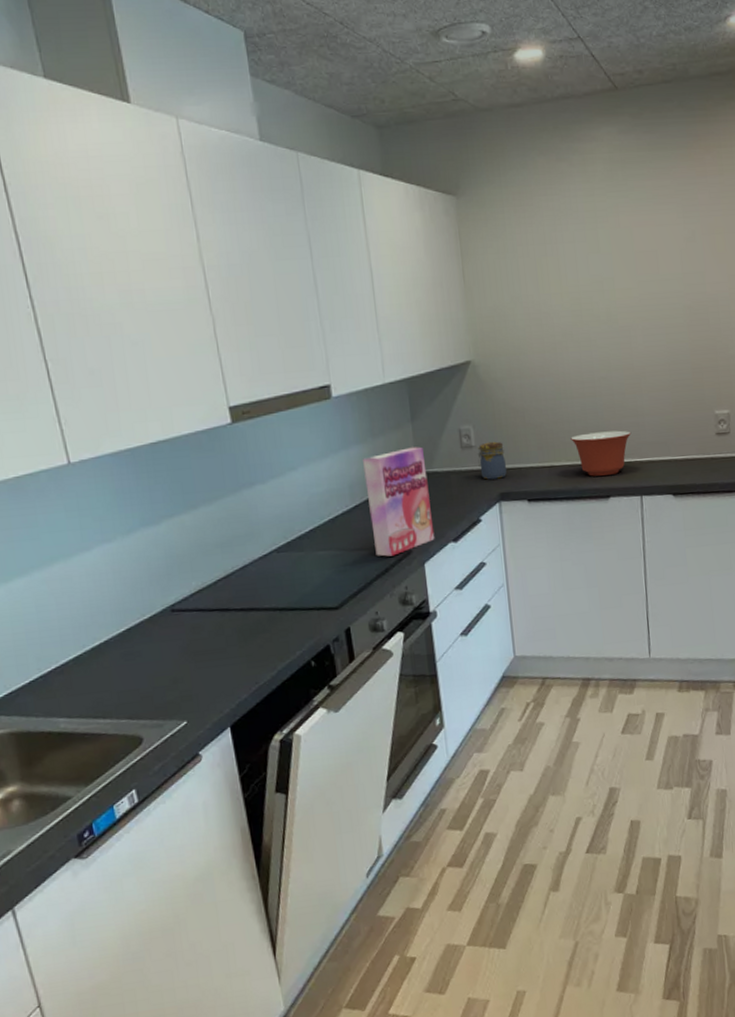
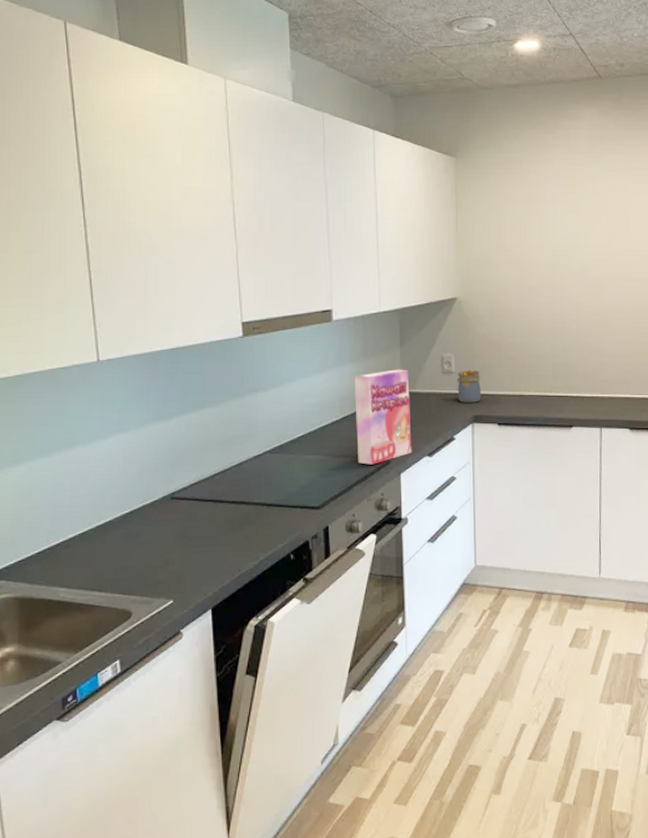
mixing bowl: present [570,430,632,477] -> none [540,368,595,407]

